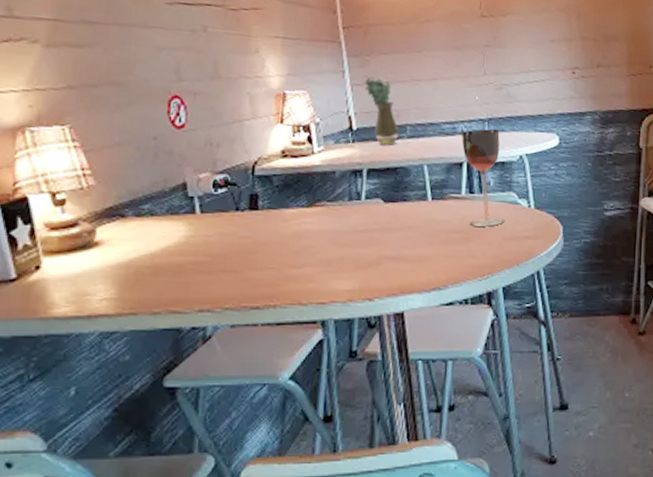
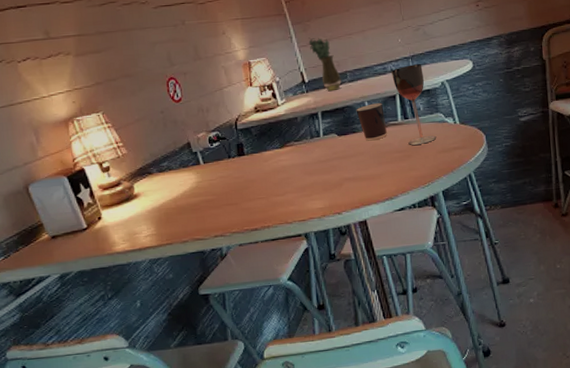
mug: none [411,168,447,214] -> present [356,103,387,141]

